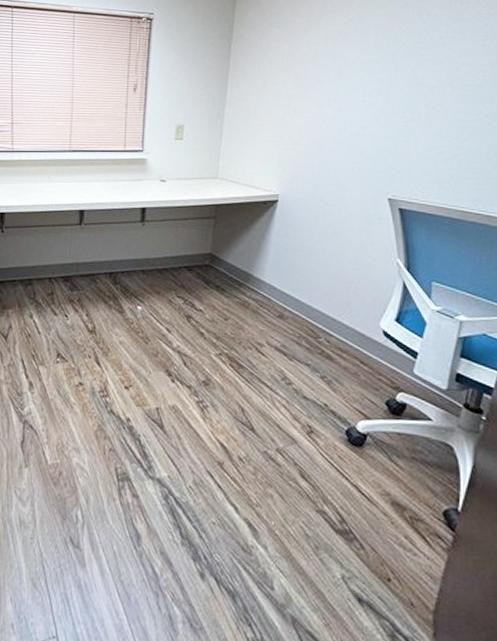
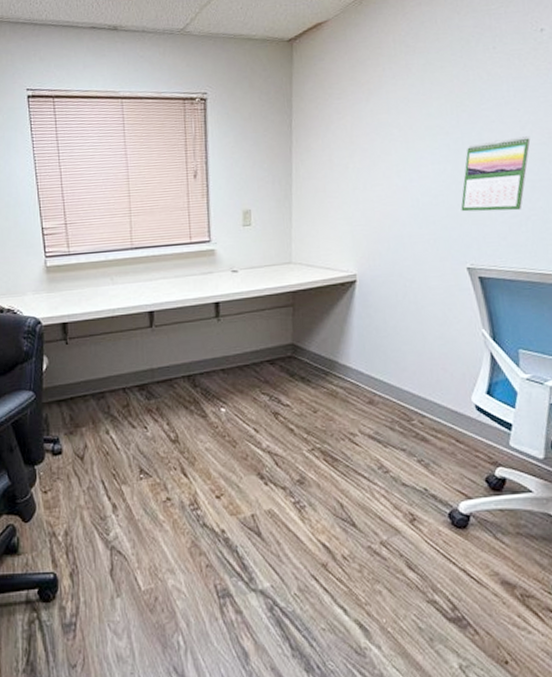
calendar: none [388,77,465,148] -> present [460,136,531,212]

